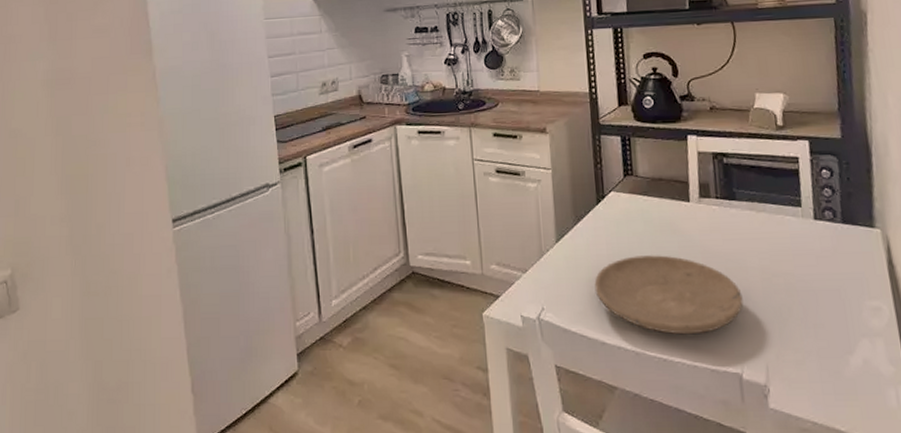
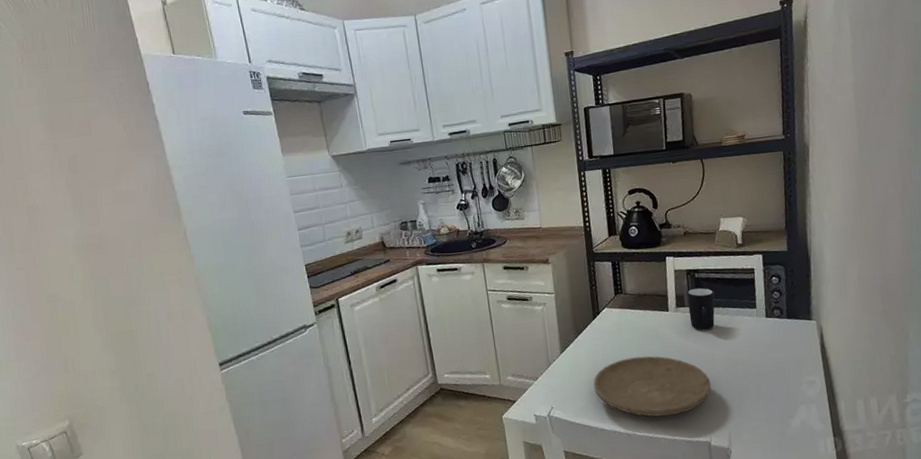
mug: none [712,175,749,229] -> present [686,287,715,330]

